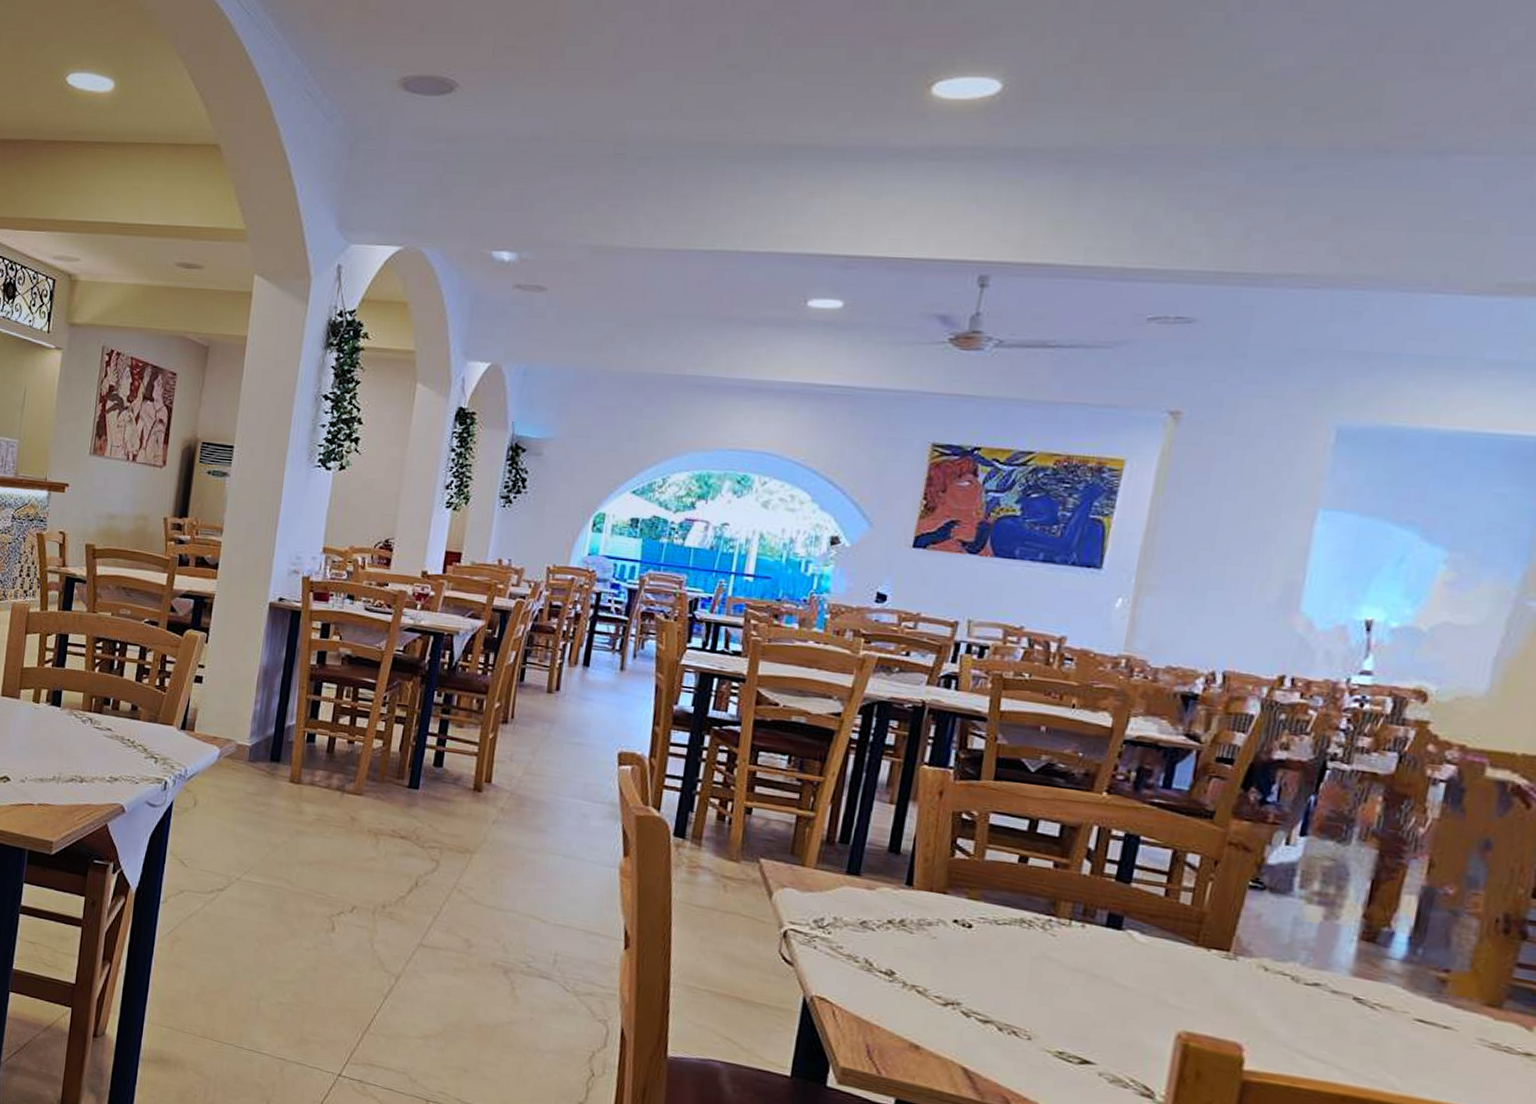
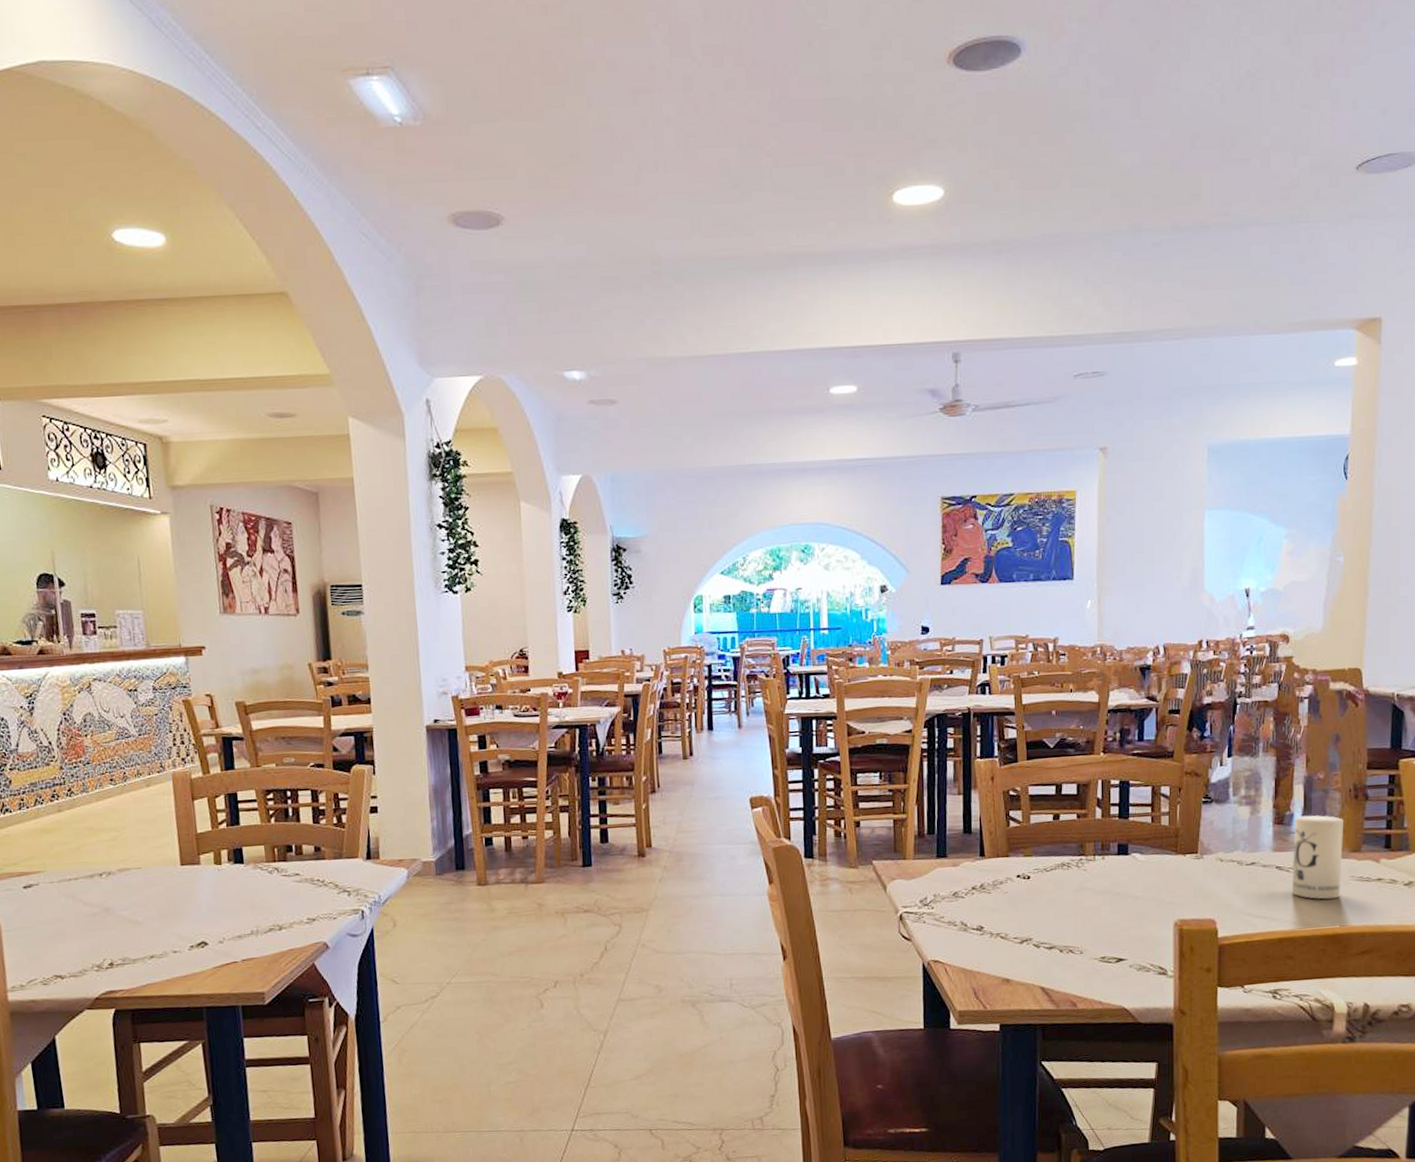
candle: none [1373,937,1480,1064] -> present [1291,815,1344,900]

